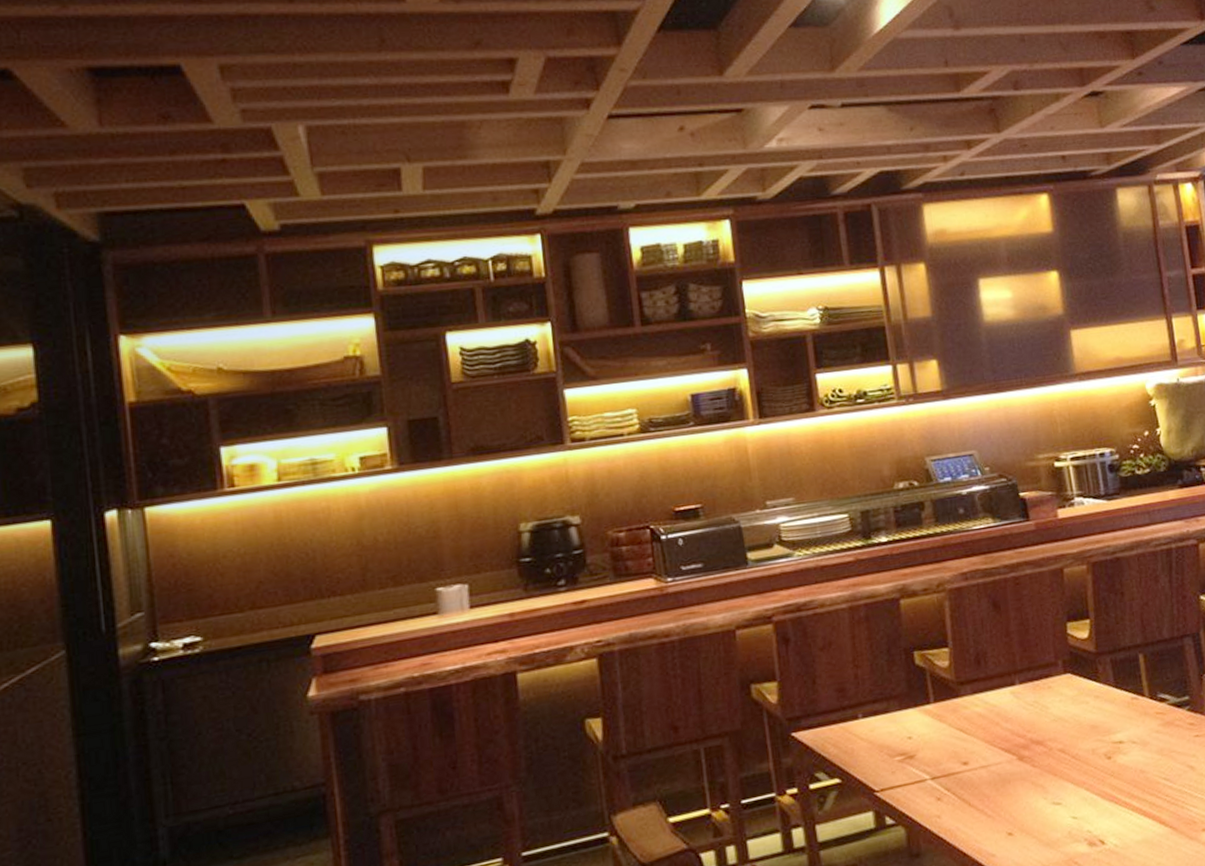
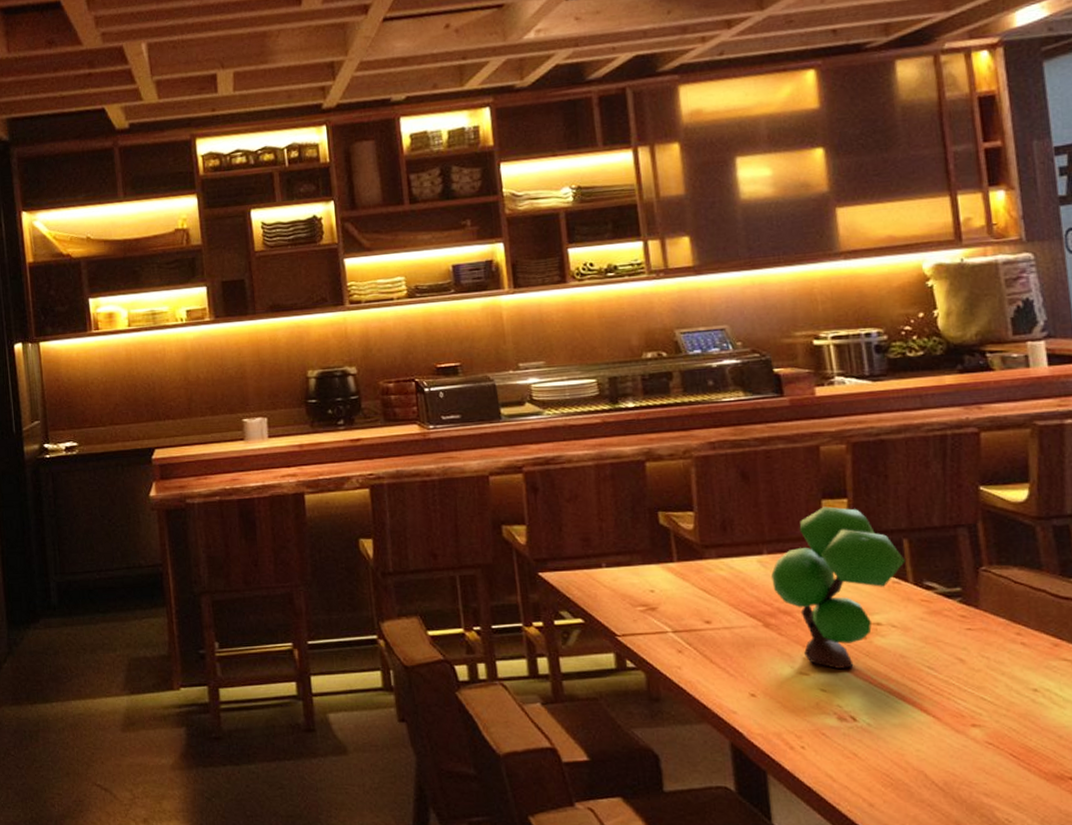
plant: none [1024,628,1142,794] -> present [771,506,905,669]

